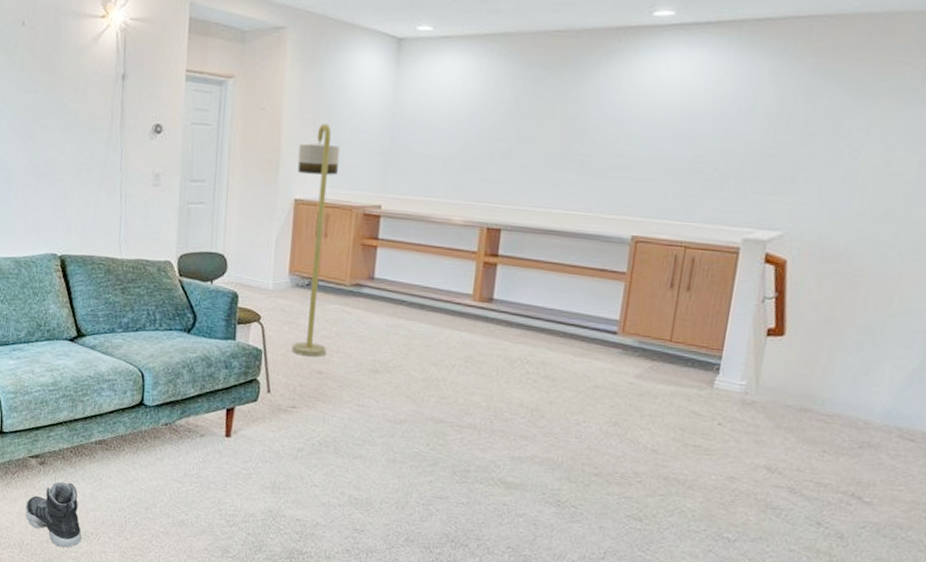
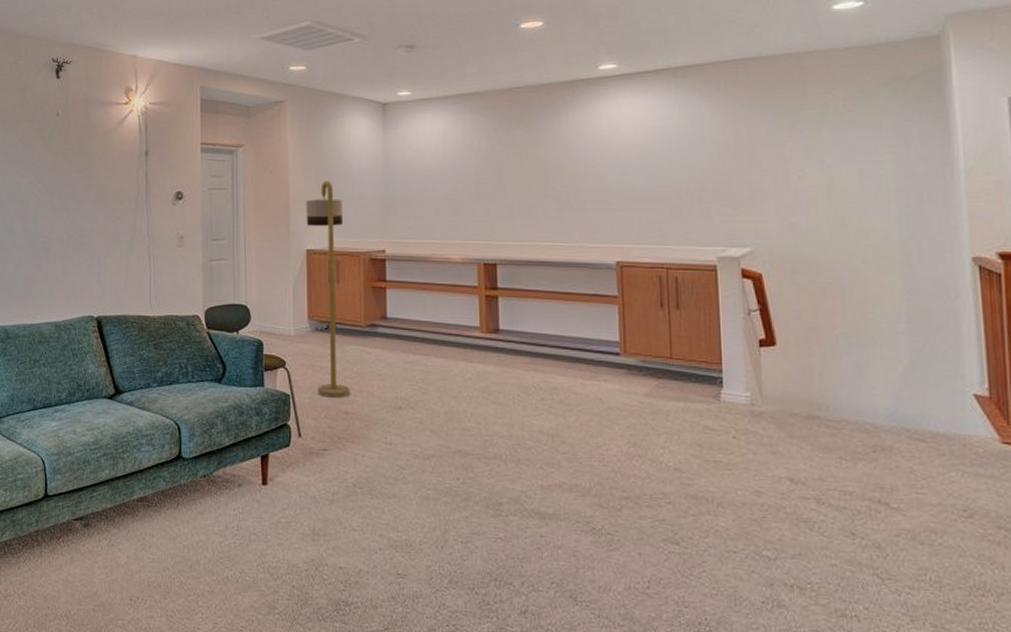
sneaker: present [25,482,82,548] -> none [71,544,128,615]

